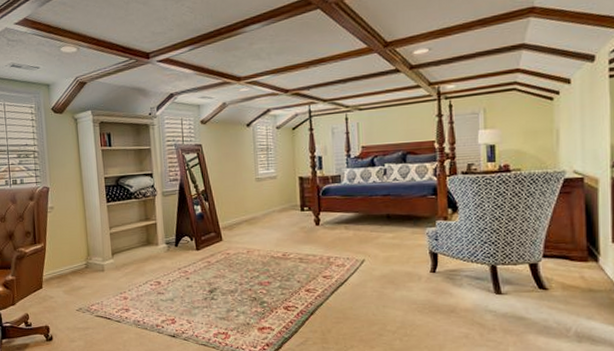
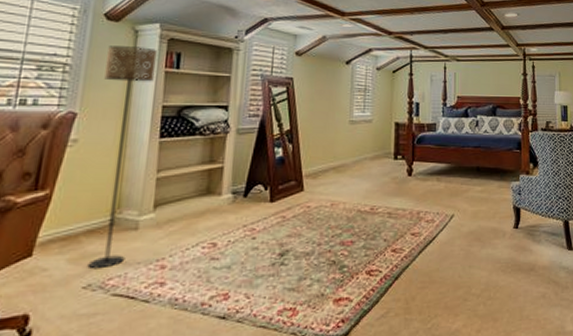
floor lamp: none [59,131,100,298] -> present [87,46,158,269]

